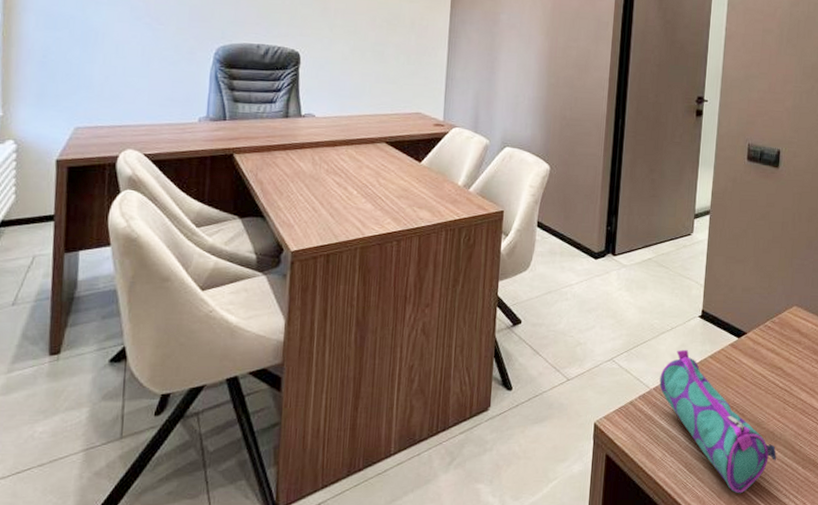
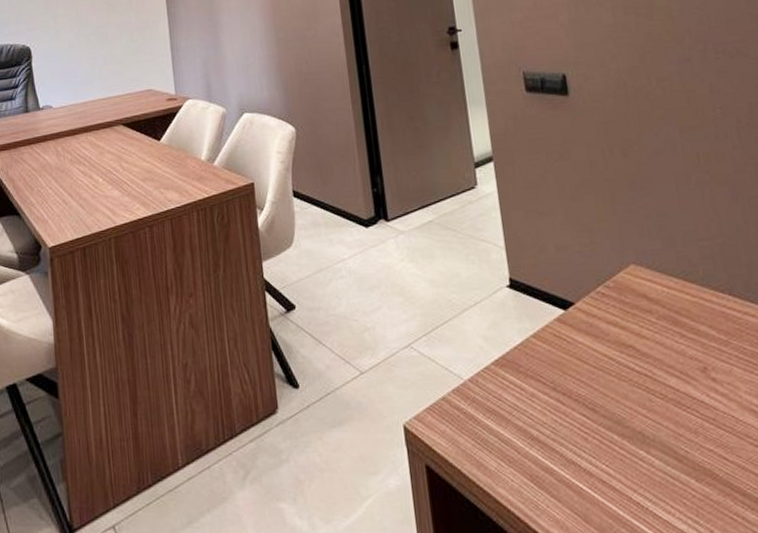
pencil case: present [659,349,776,494] -> none [473,328,655,517]

